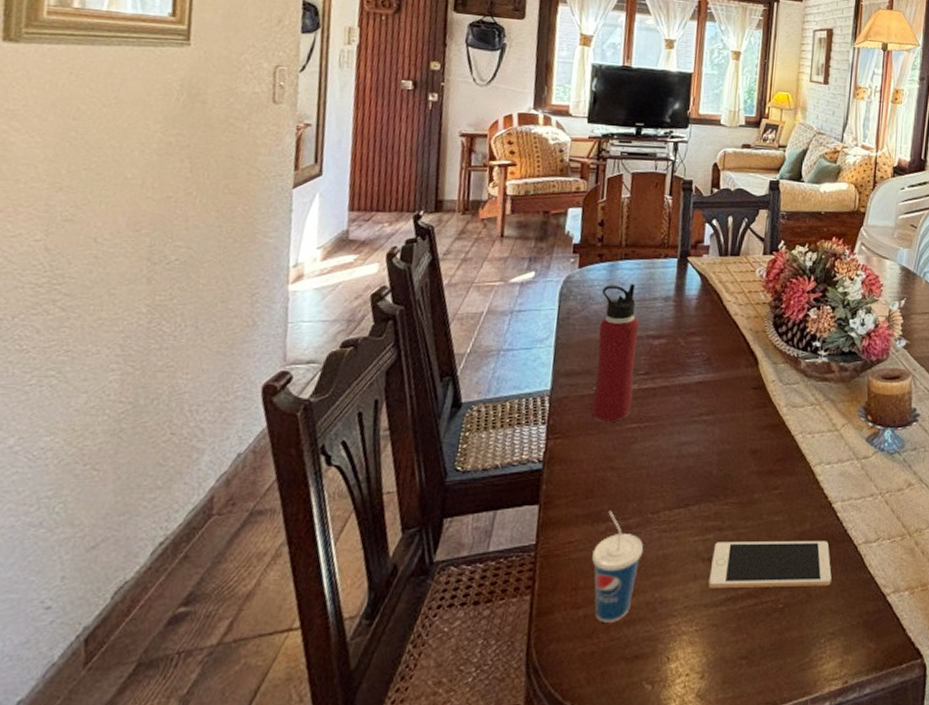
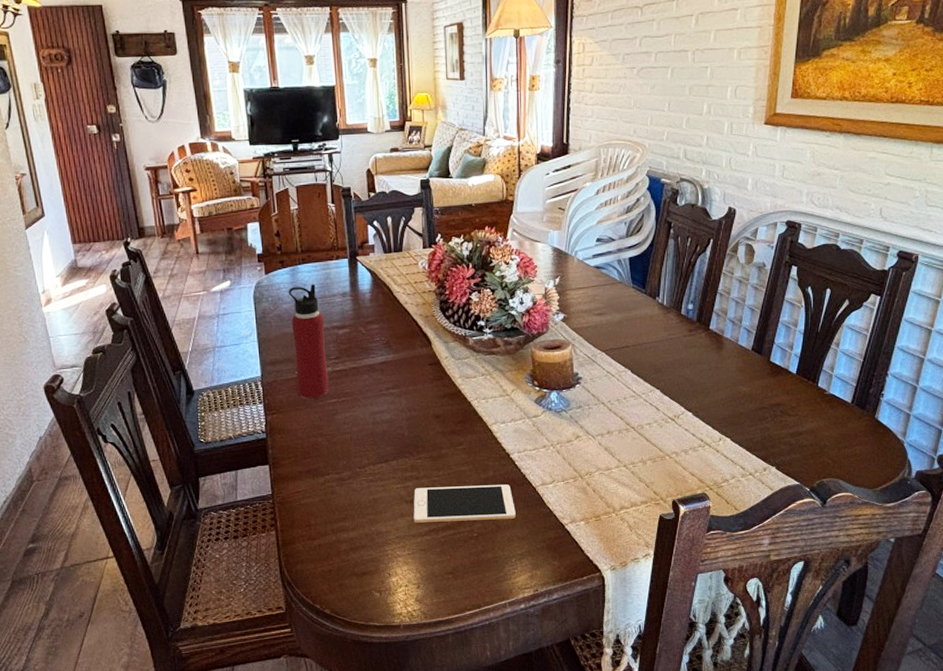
cup: present [592,510,644,623] -> none [317,467,357,549]

